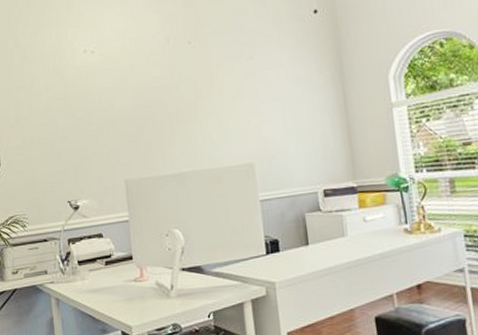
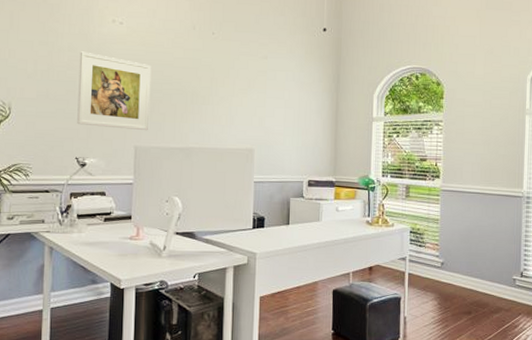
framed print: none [57,89,136,166] -> present [77,51,152,131]

